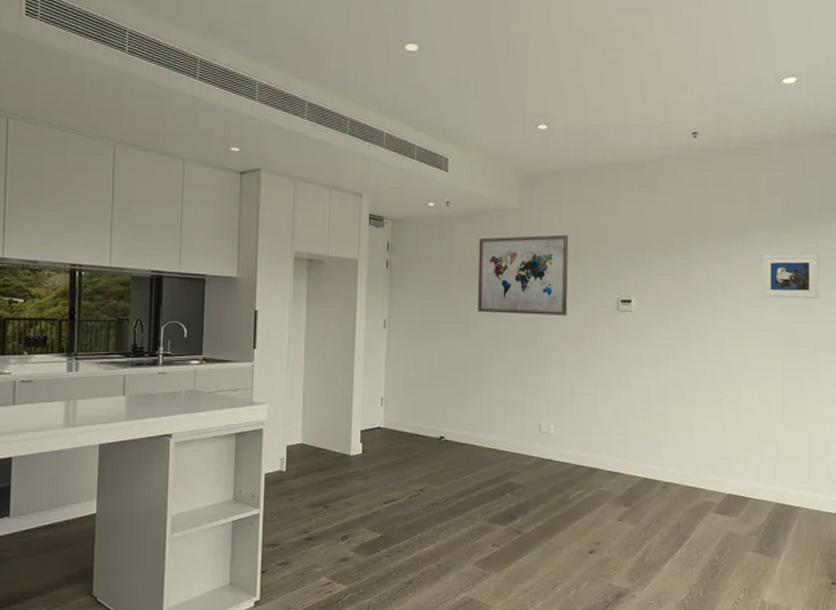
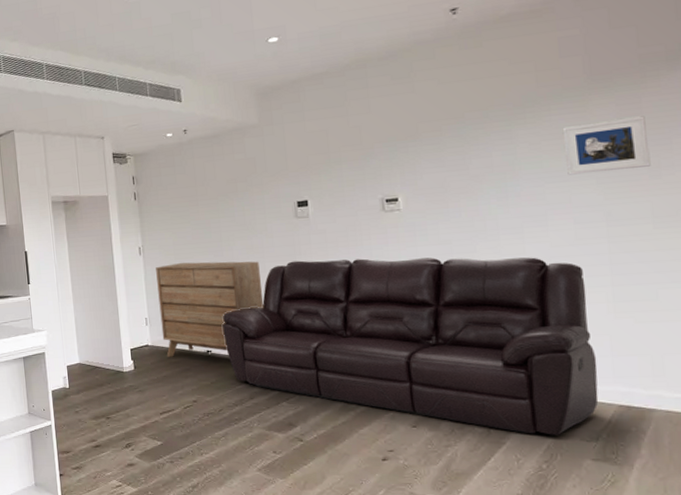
dresser: none [396,341,502,442] -> present [156,261,264,357]
sofa: none [459,350,765,529] -> present [222,257,599,435]
wall art: present [478,234,569,316] -> none [221,142,325,230]

